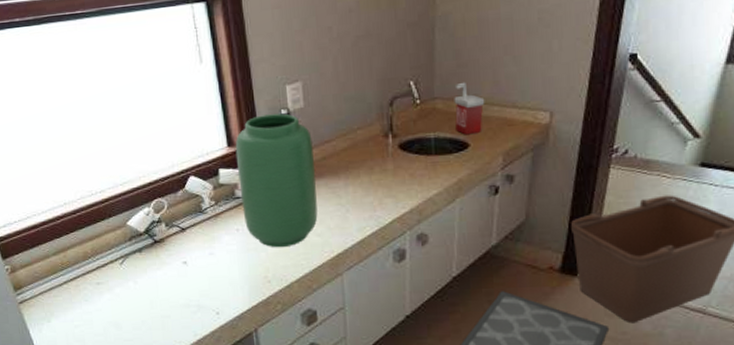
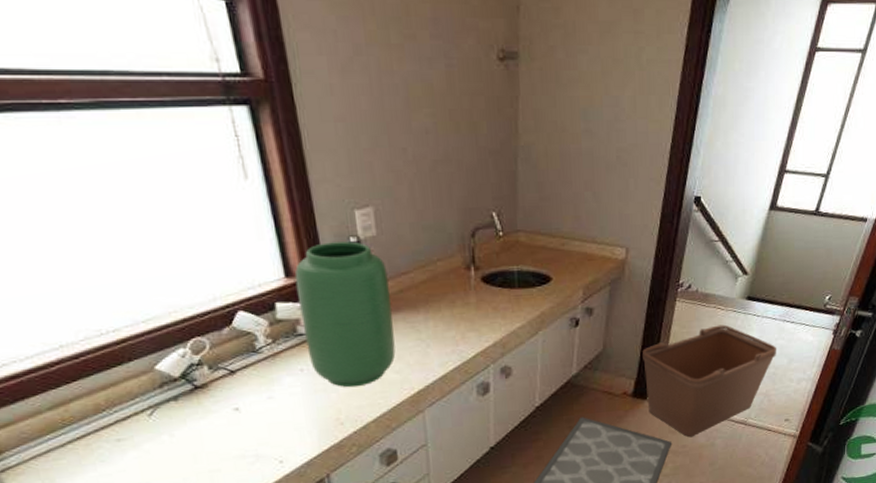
soap dispenser: present [454,82,485,135] -> none [537,215,567,269]

